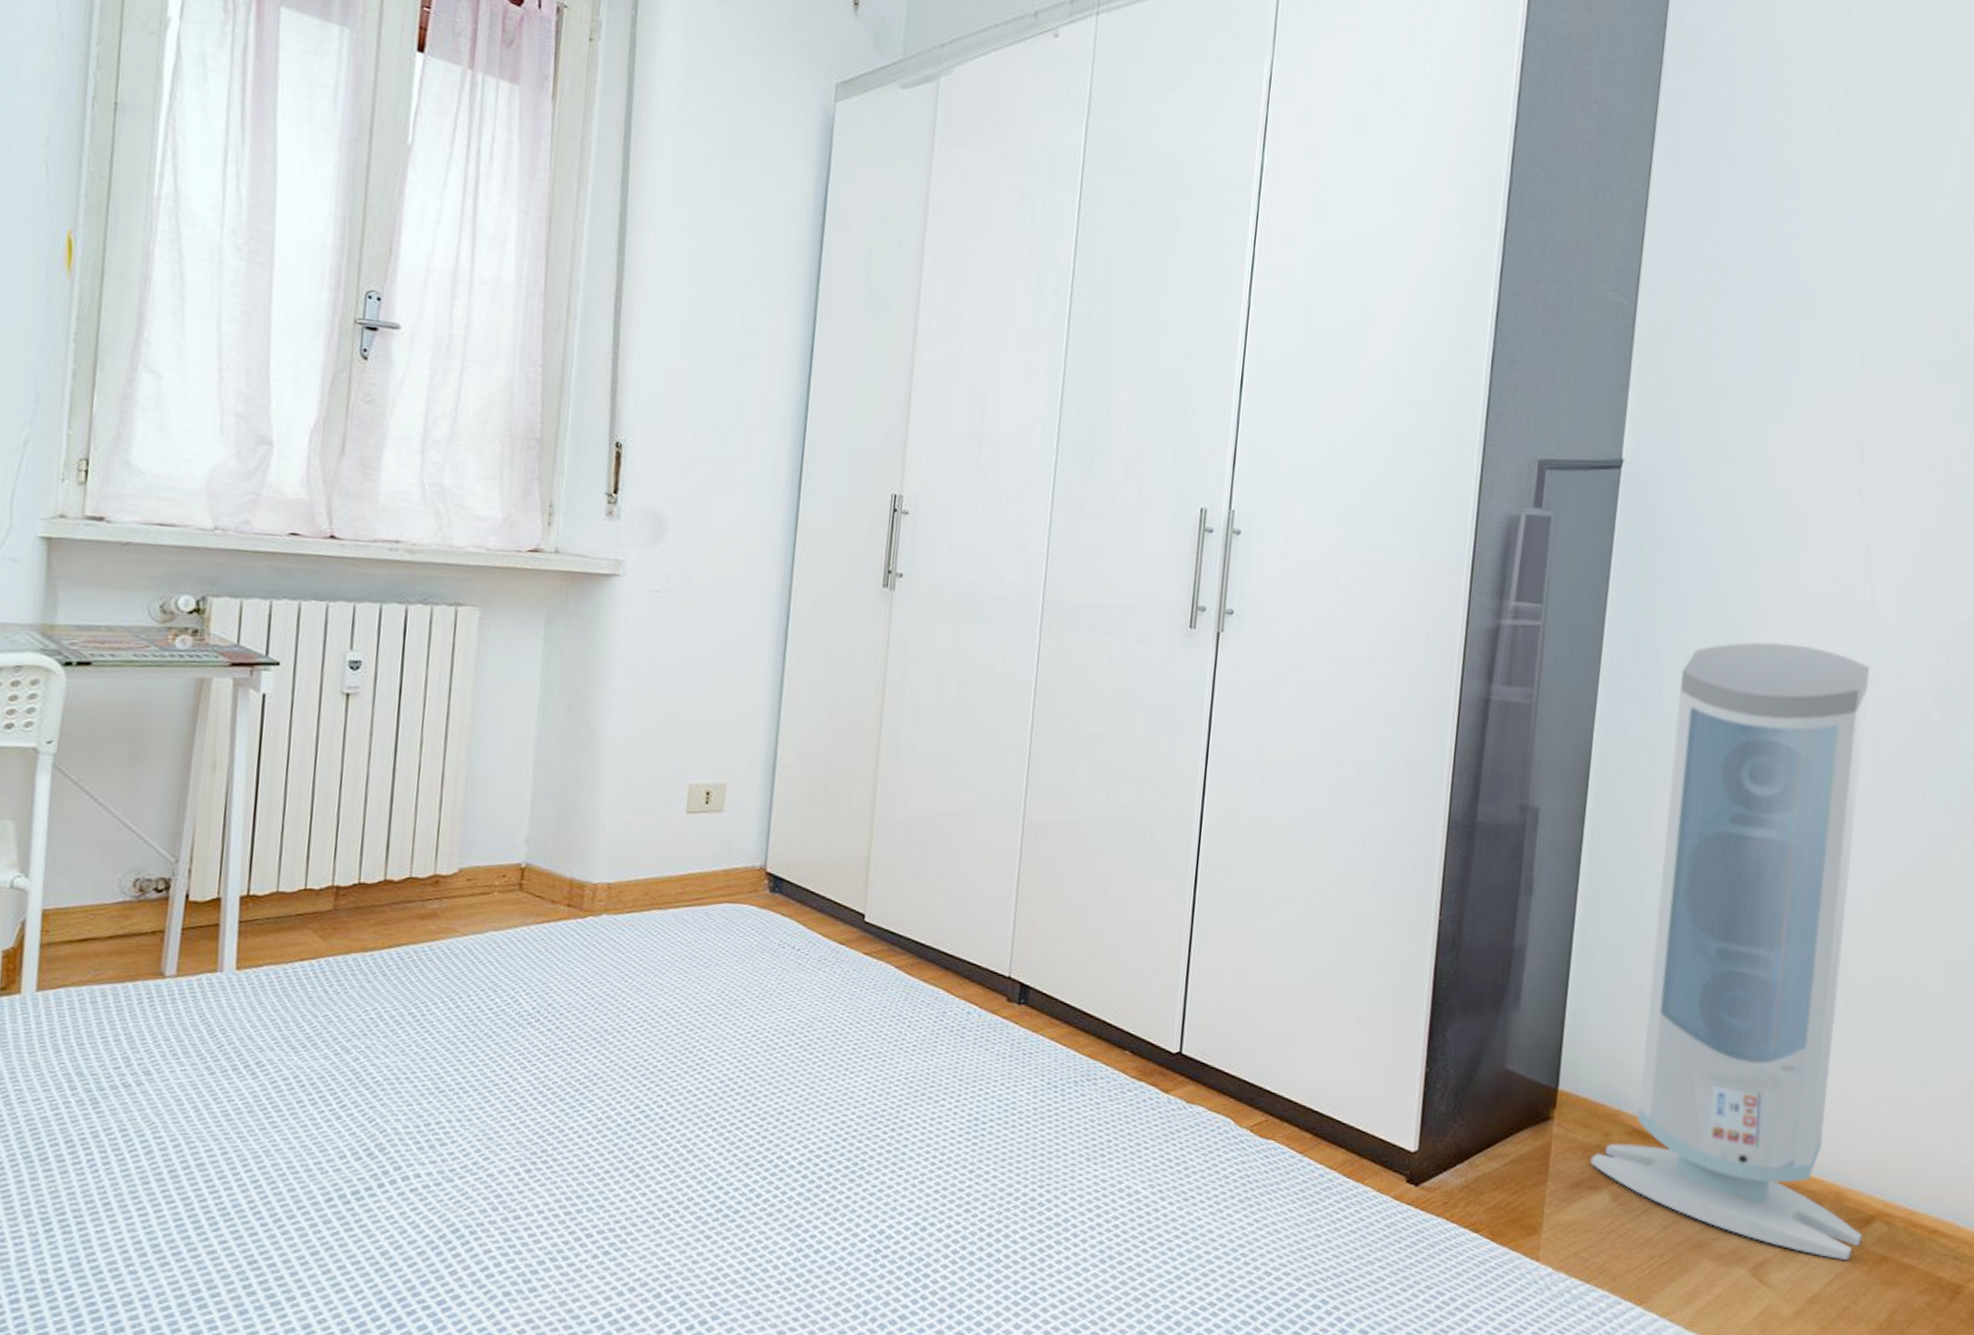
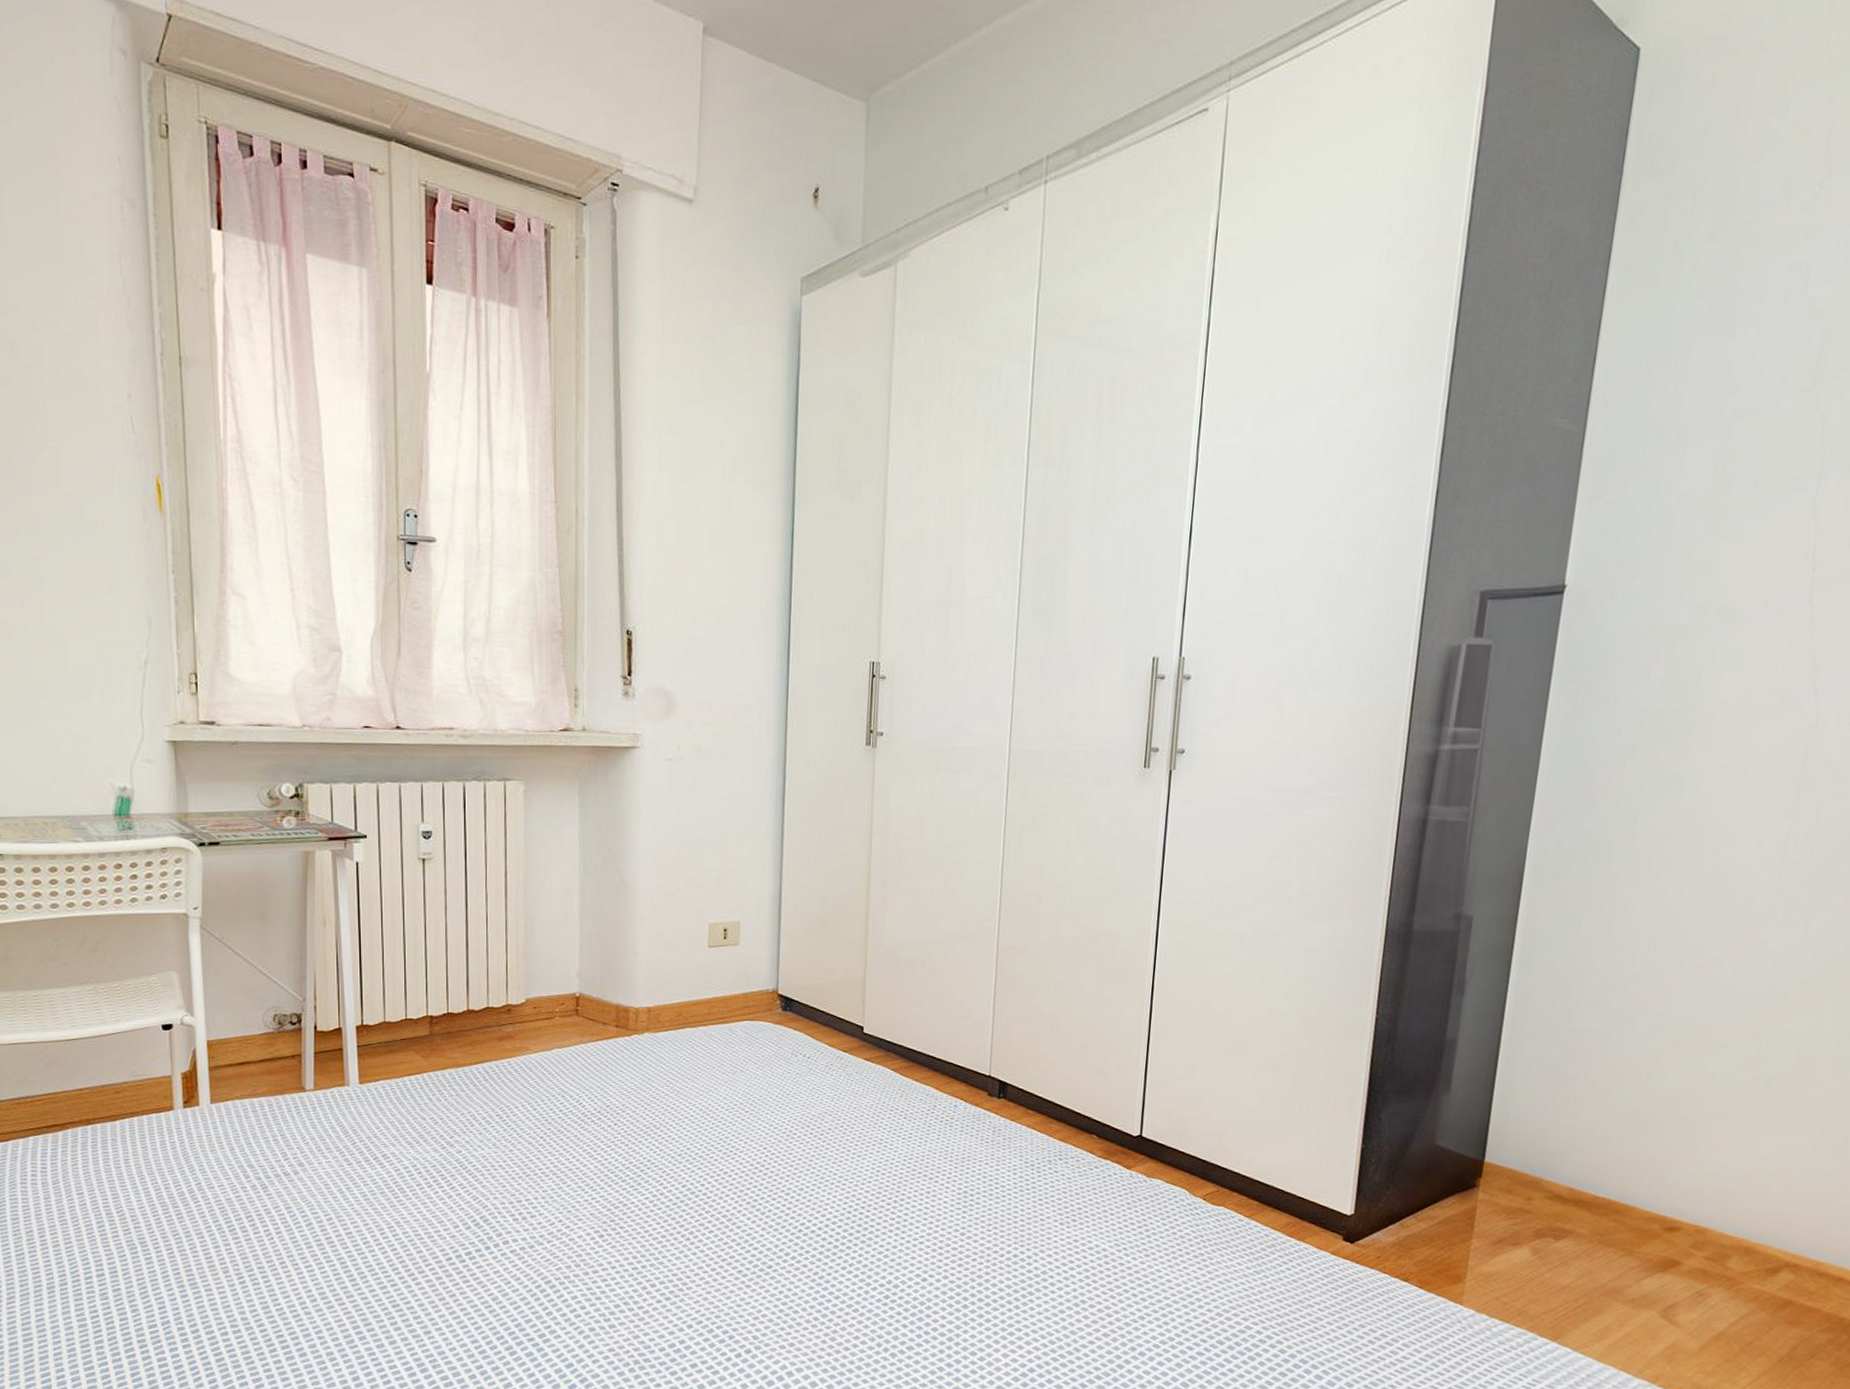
air purifier: present [1591,642,1870,1260] -> none [1513,753,1810,1304]

